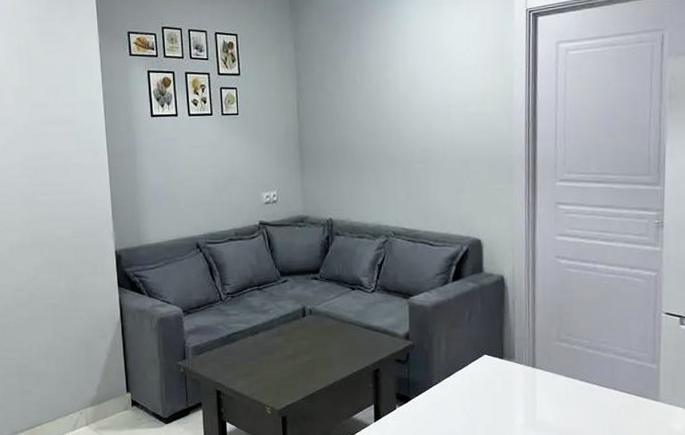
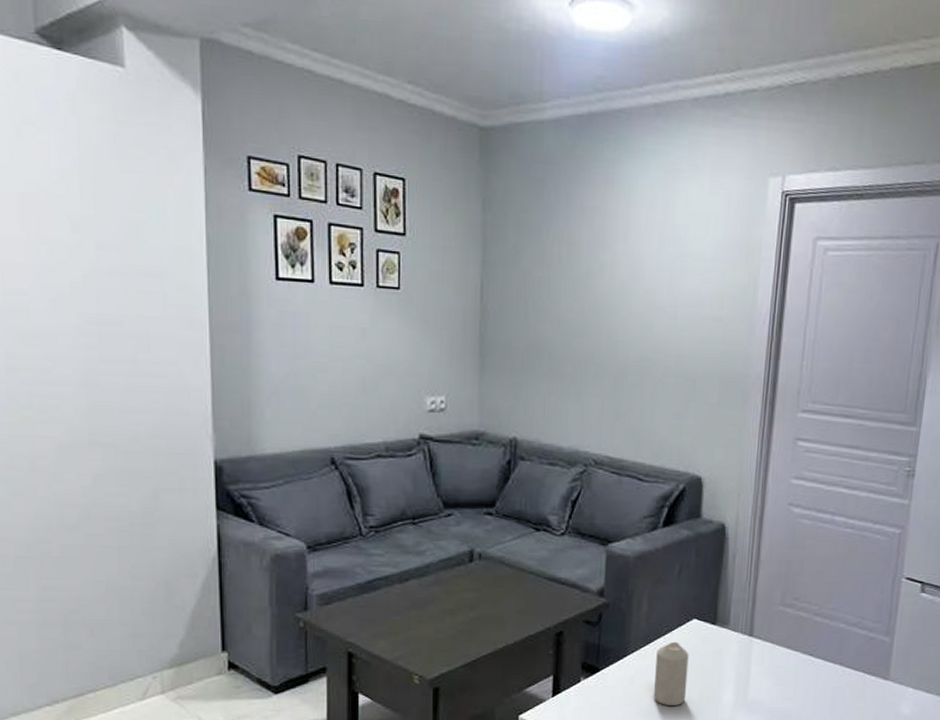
candle: none [456,374,484,427] -> present [654,641,689,705]

